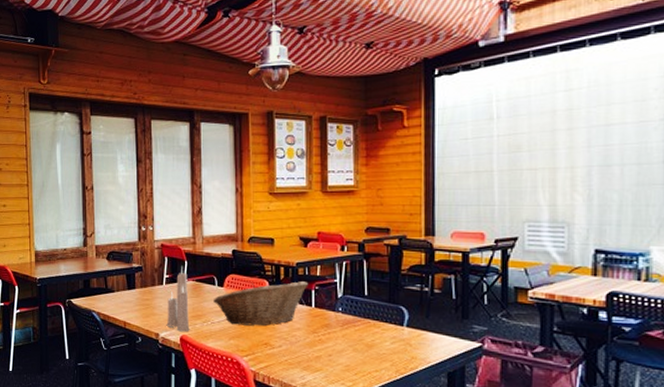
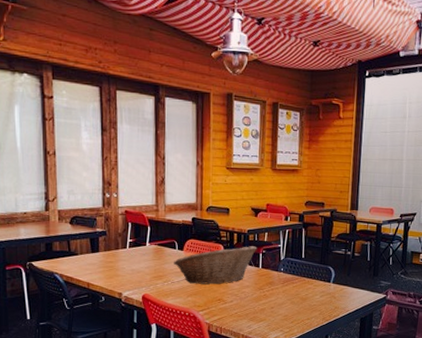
candle: present [166,266,190,331] -> none [129,232,152,290]

